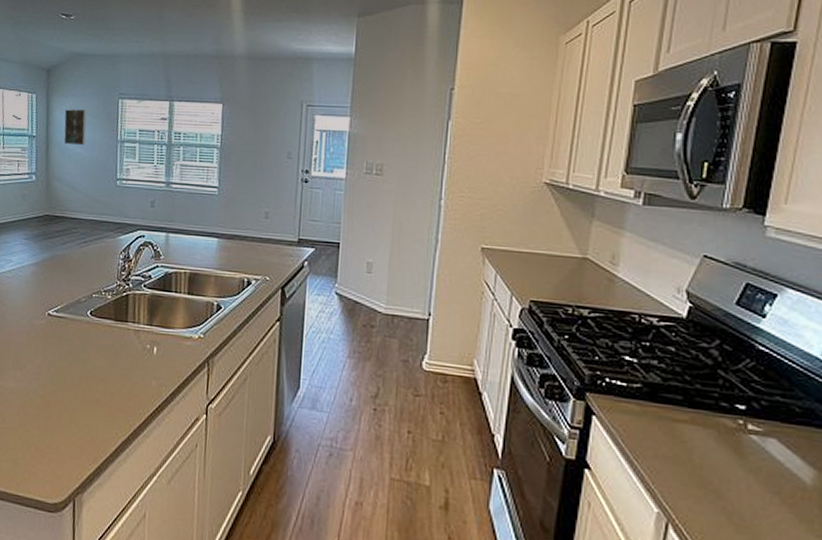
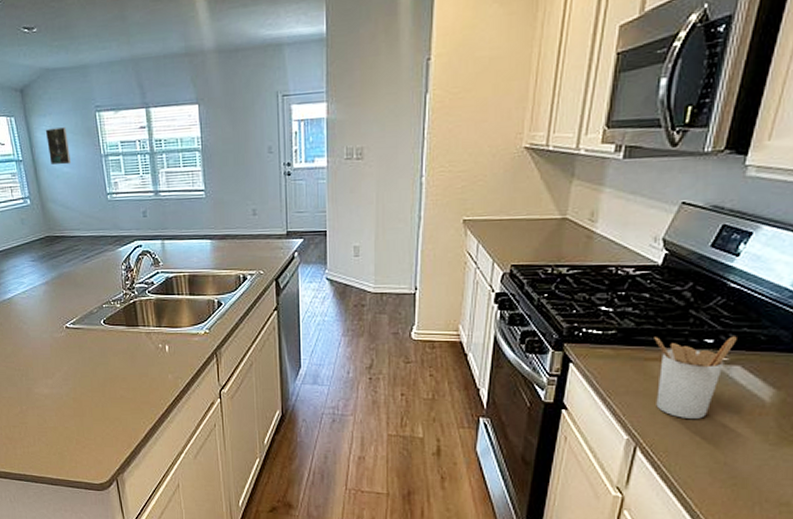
utensil holder: none [682,396,770,497] -> present [654,336,737,419]

